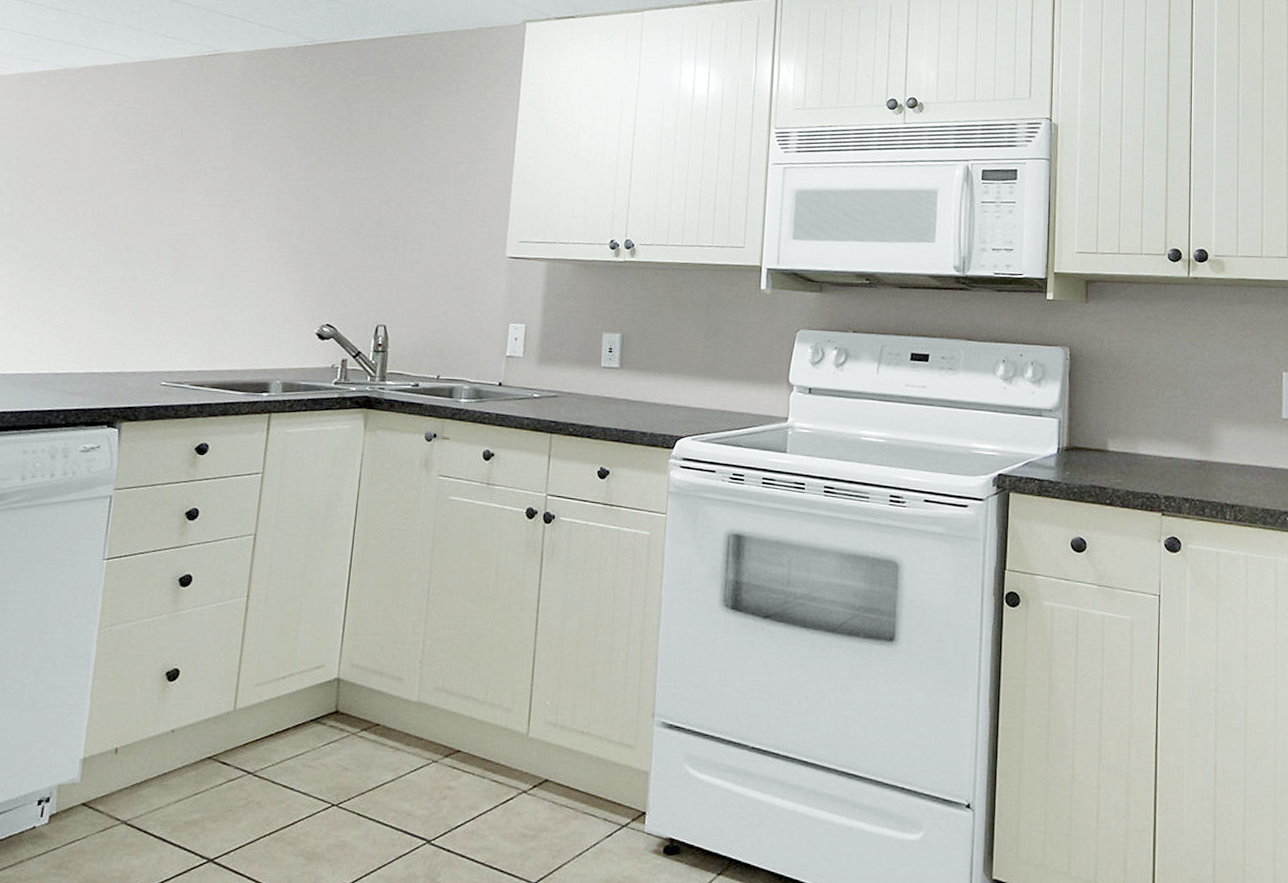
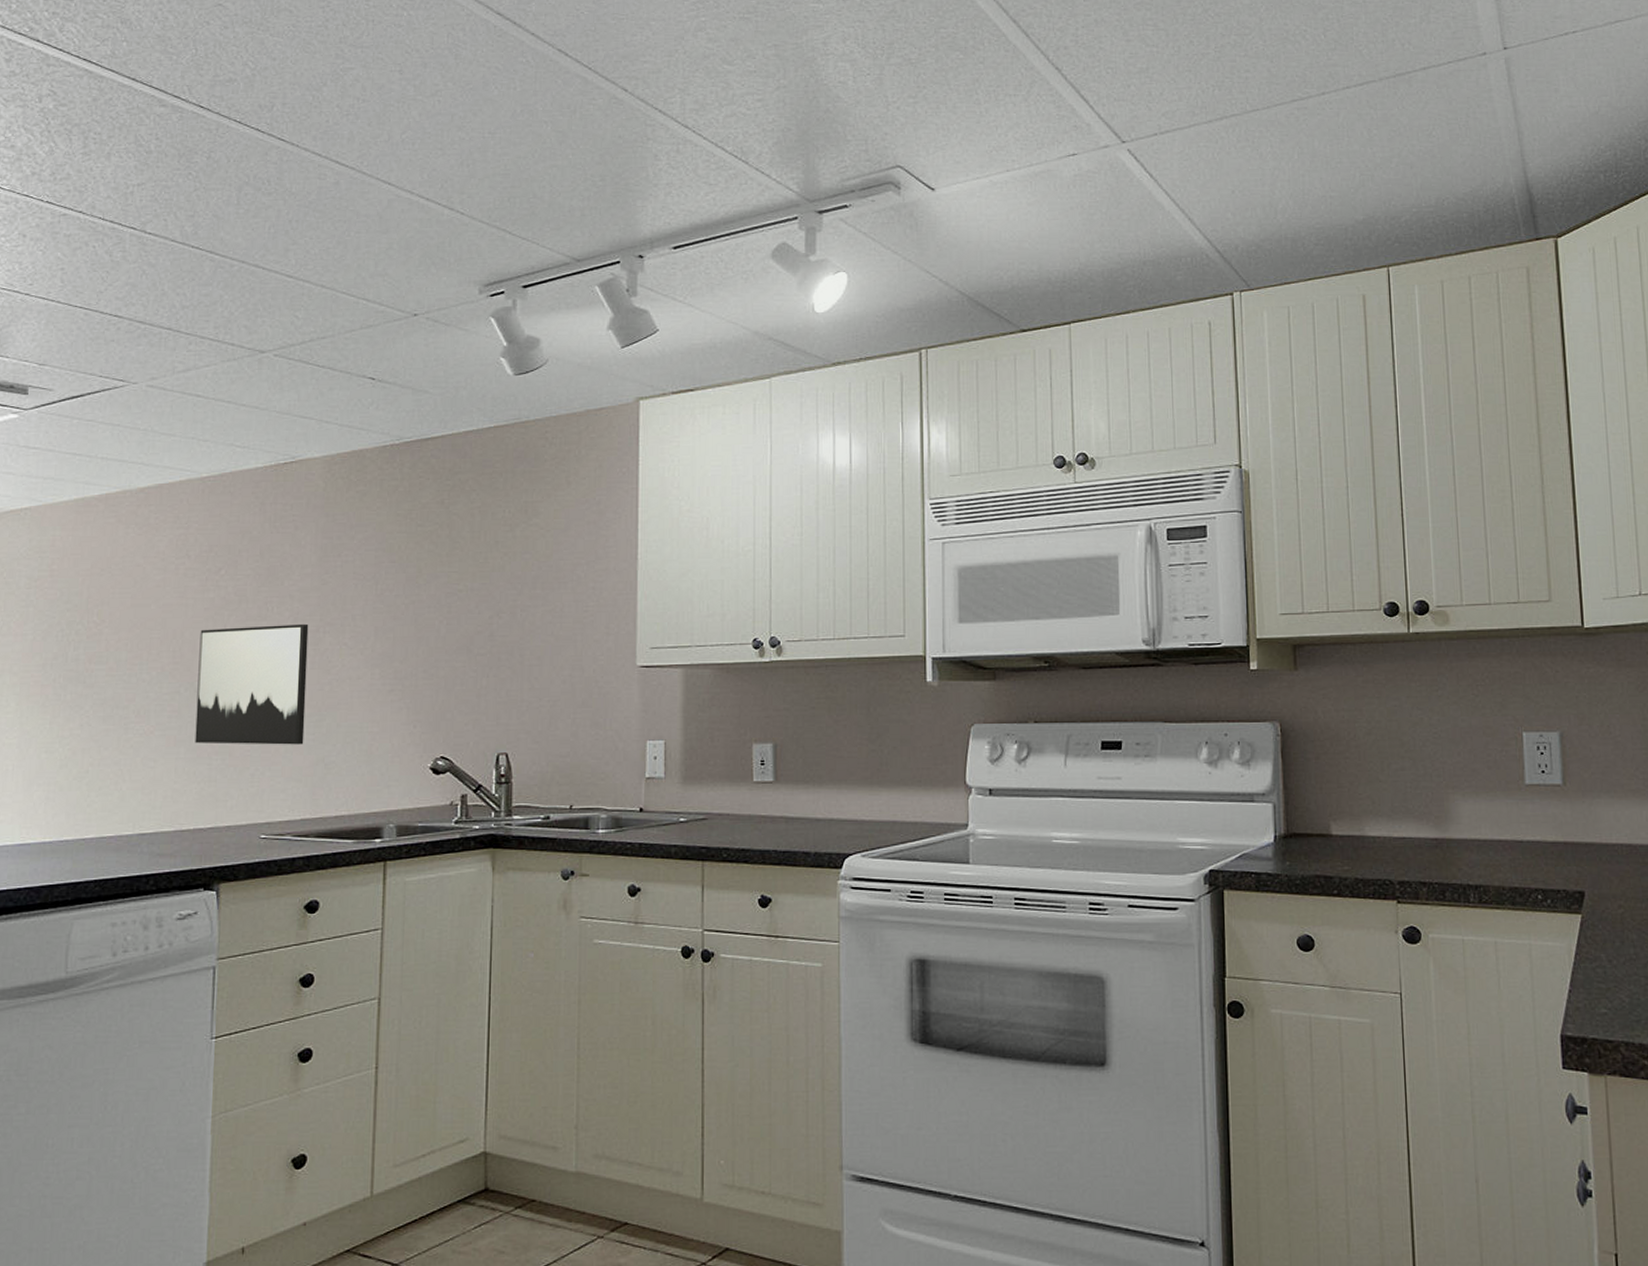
wall art: none [110,196,219,305] -> present [195,623,309,745]

